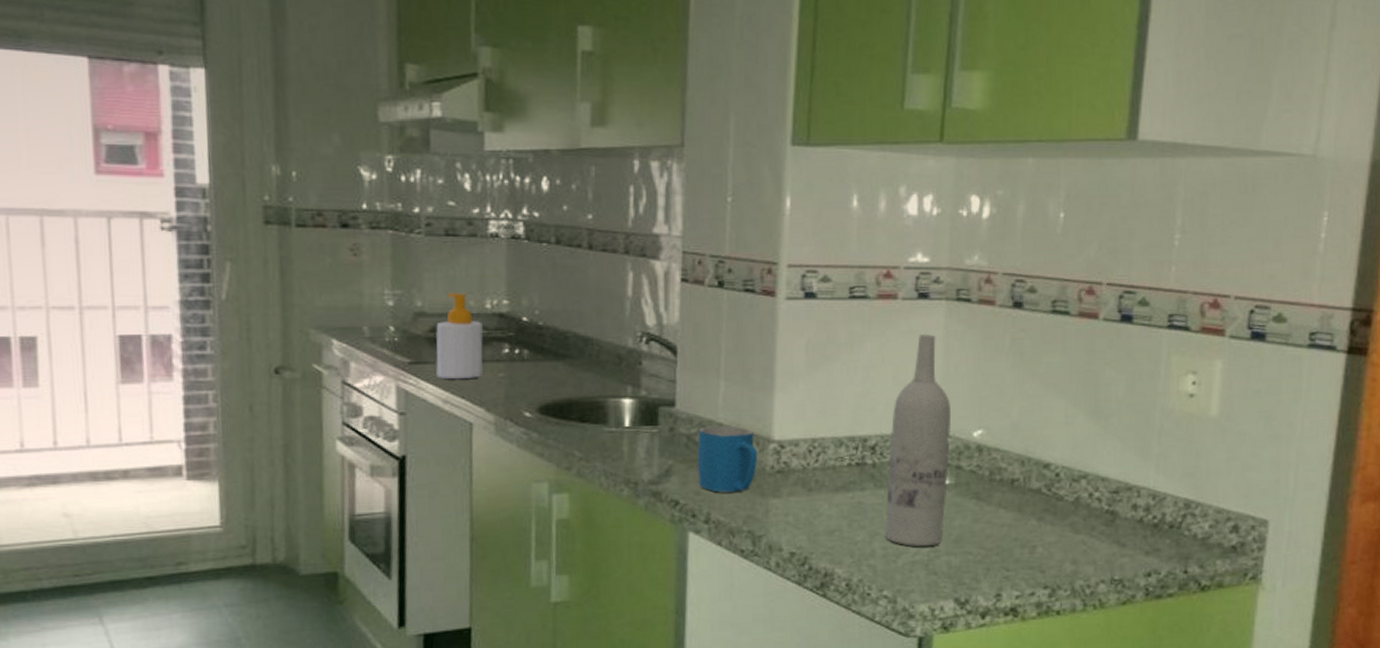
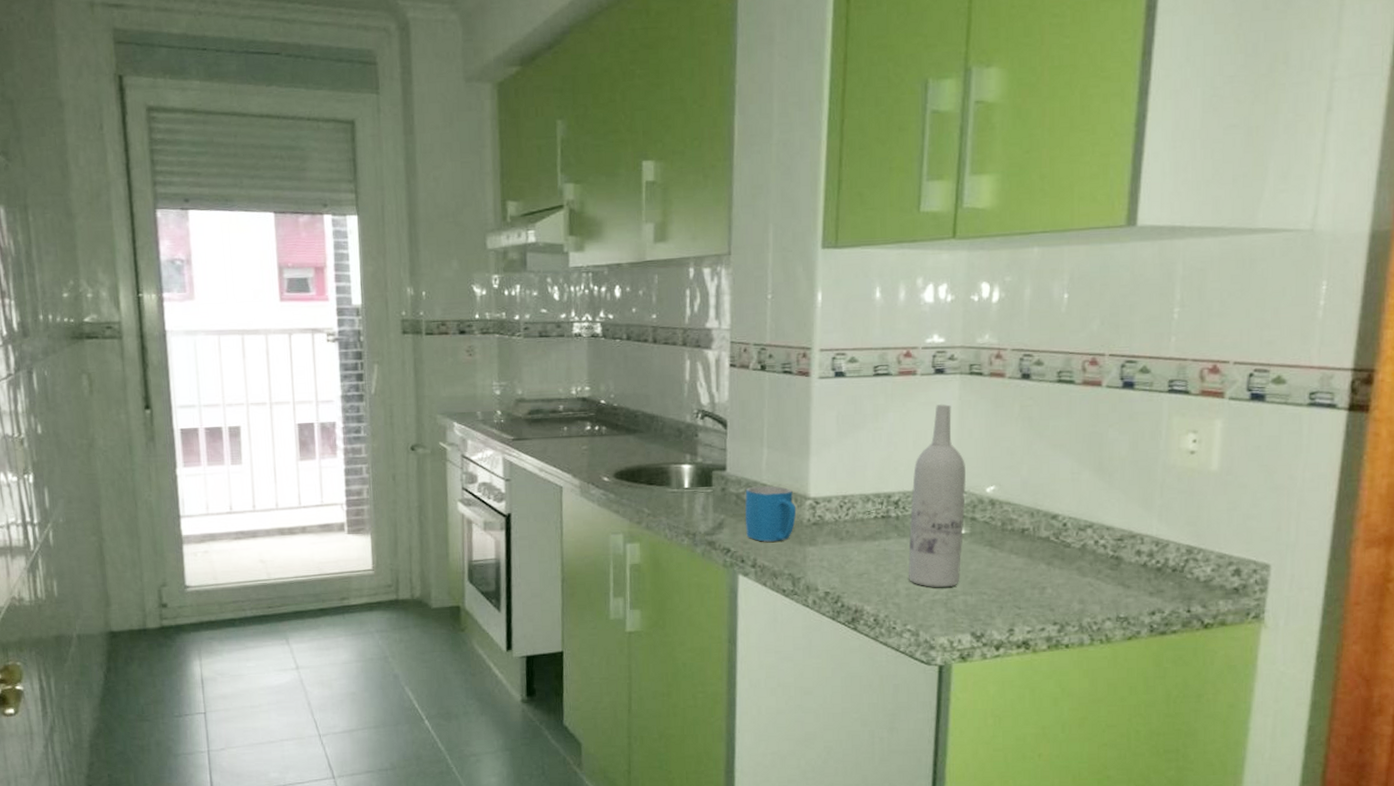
soap bottle: present [436,293,483,380] -> none [533,382,570,452]

